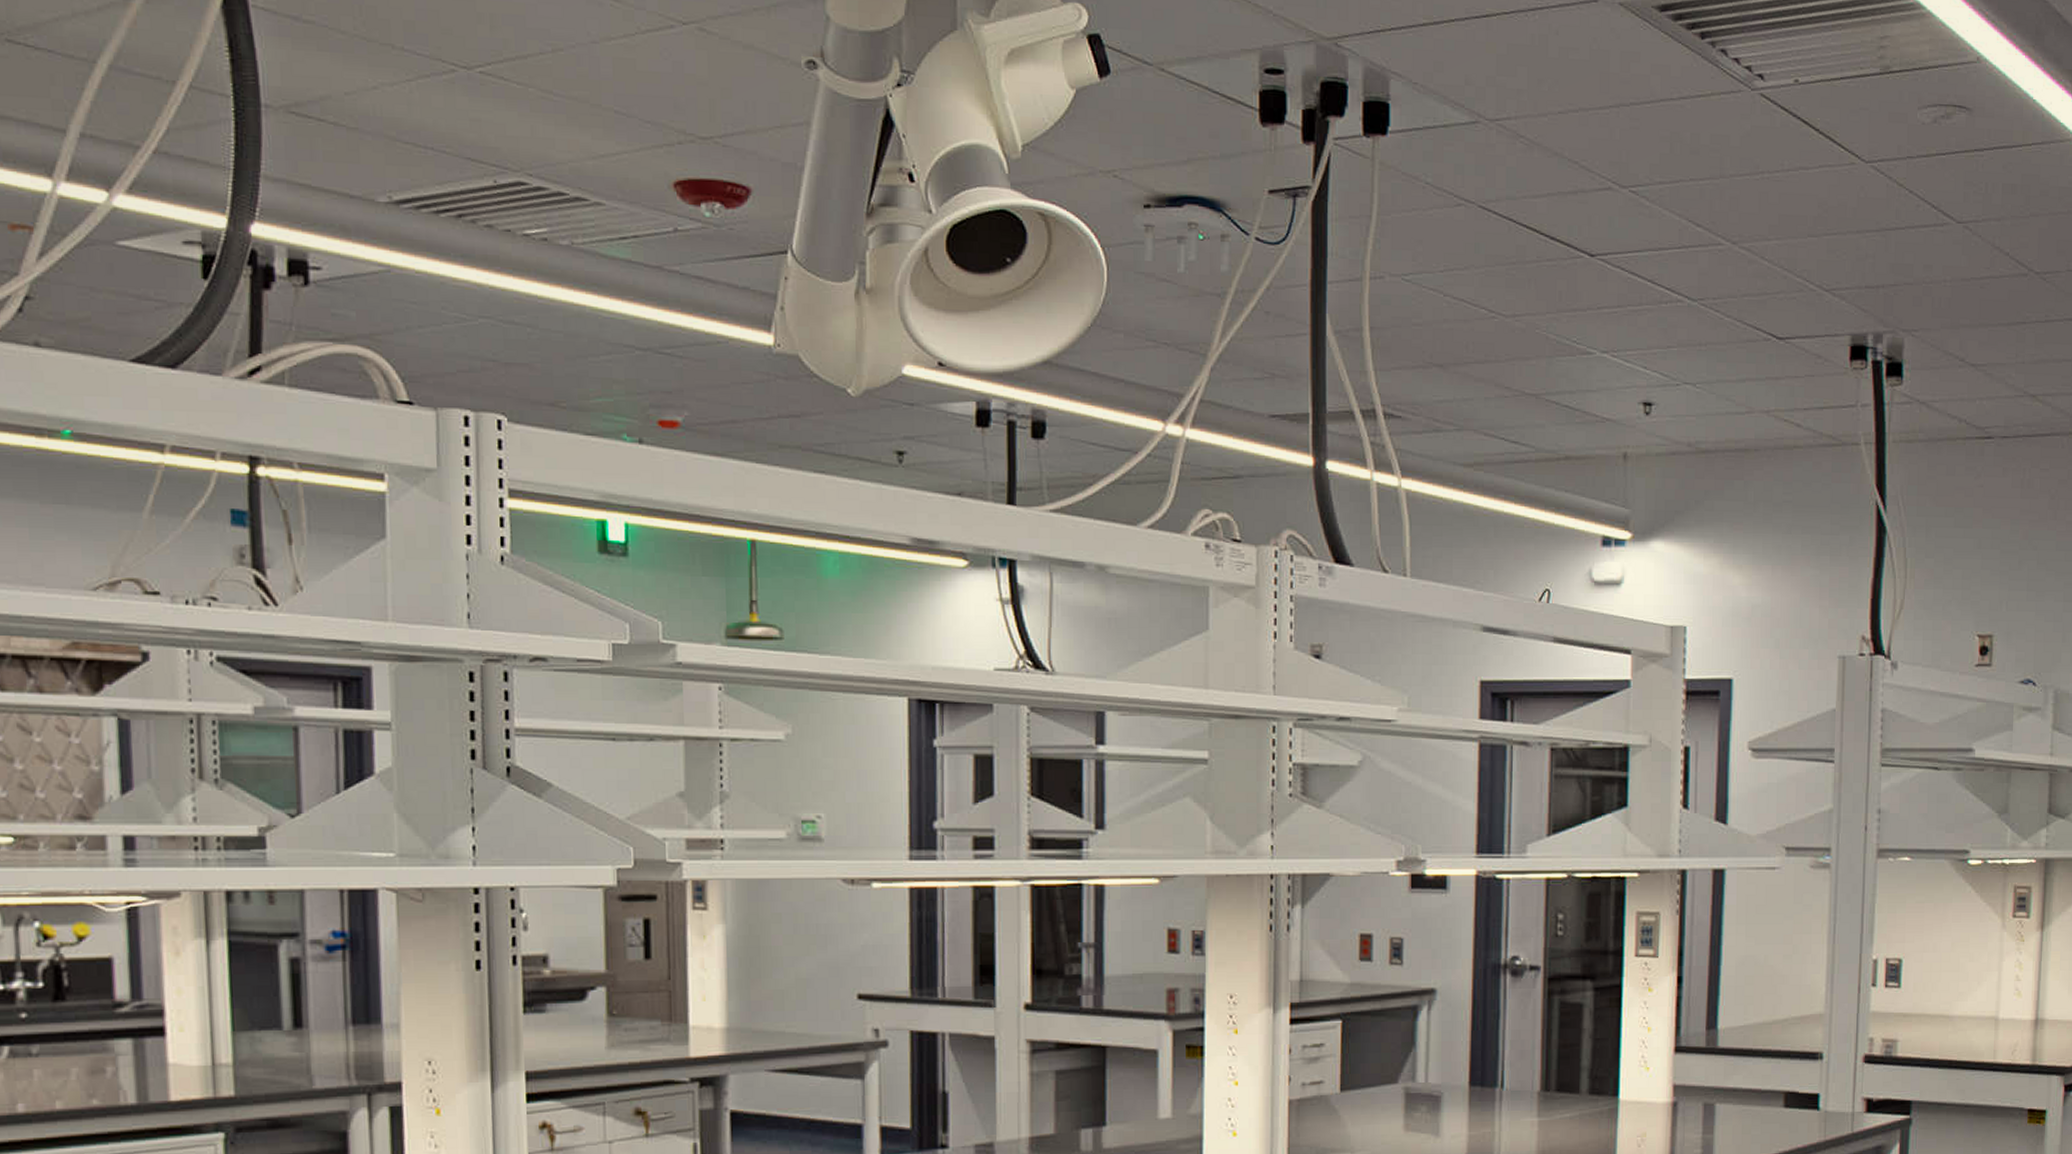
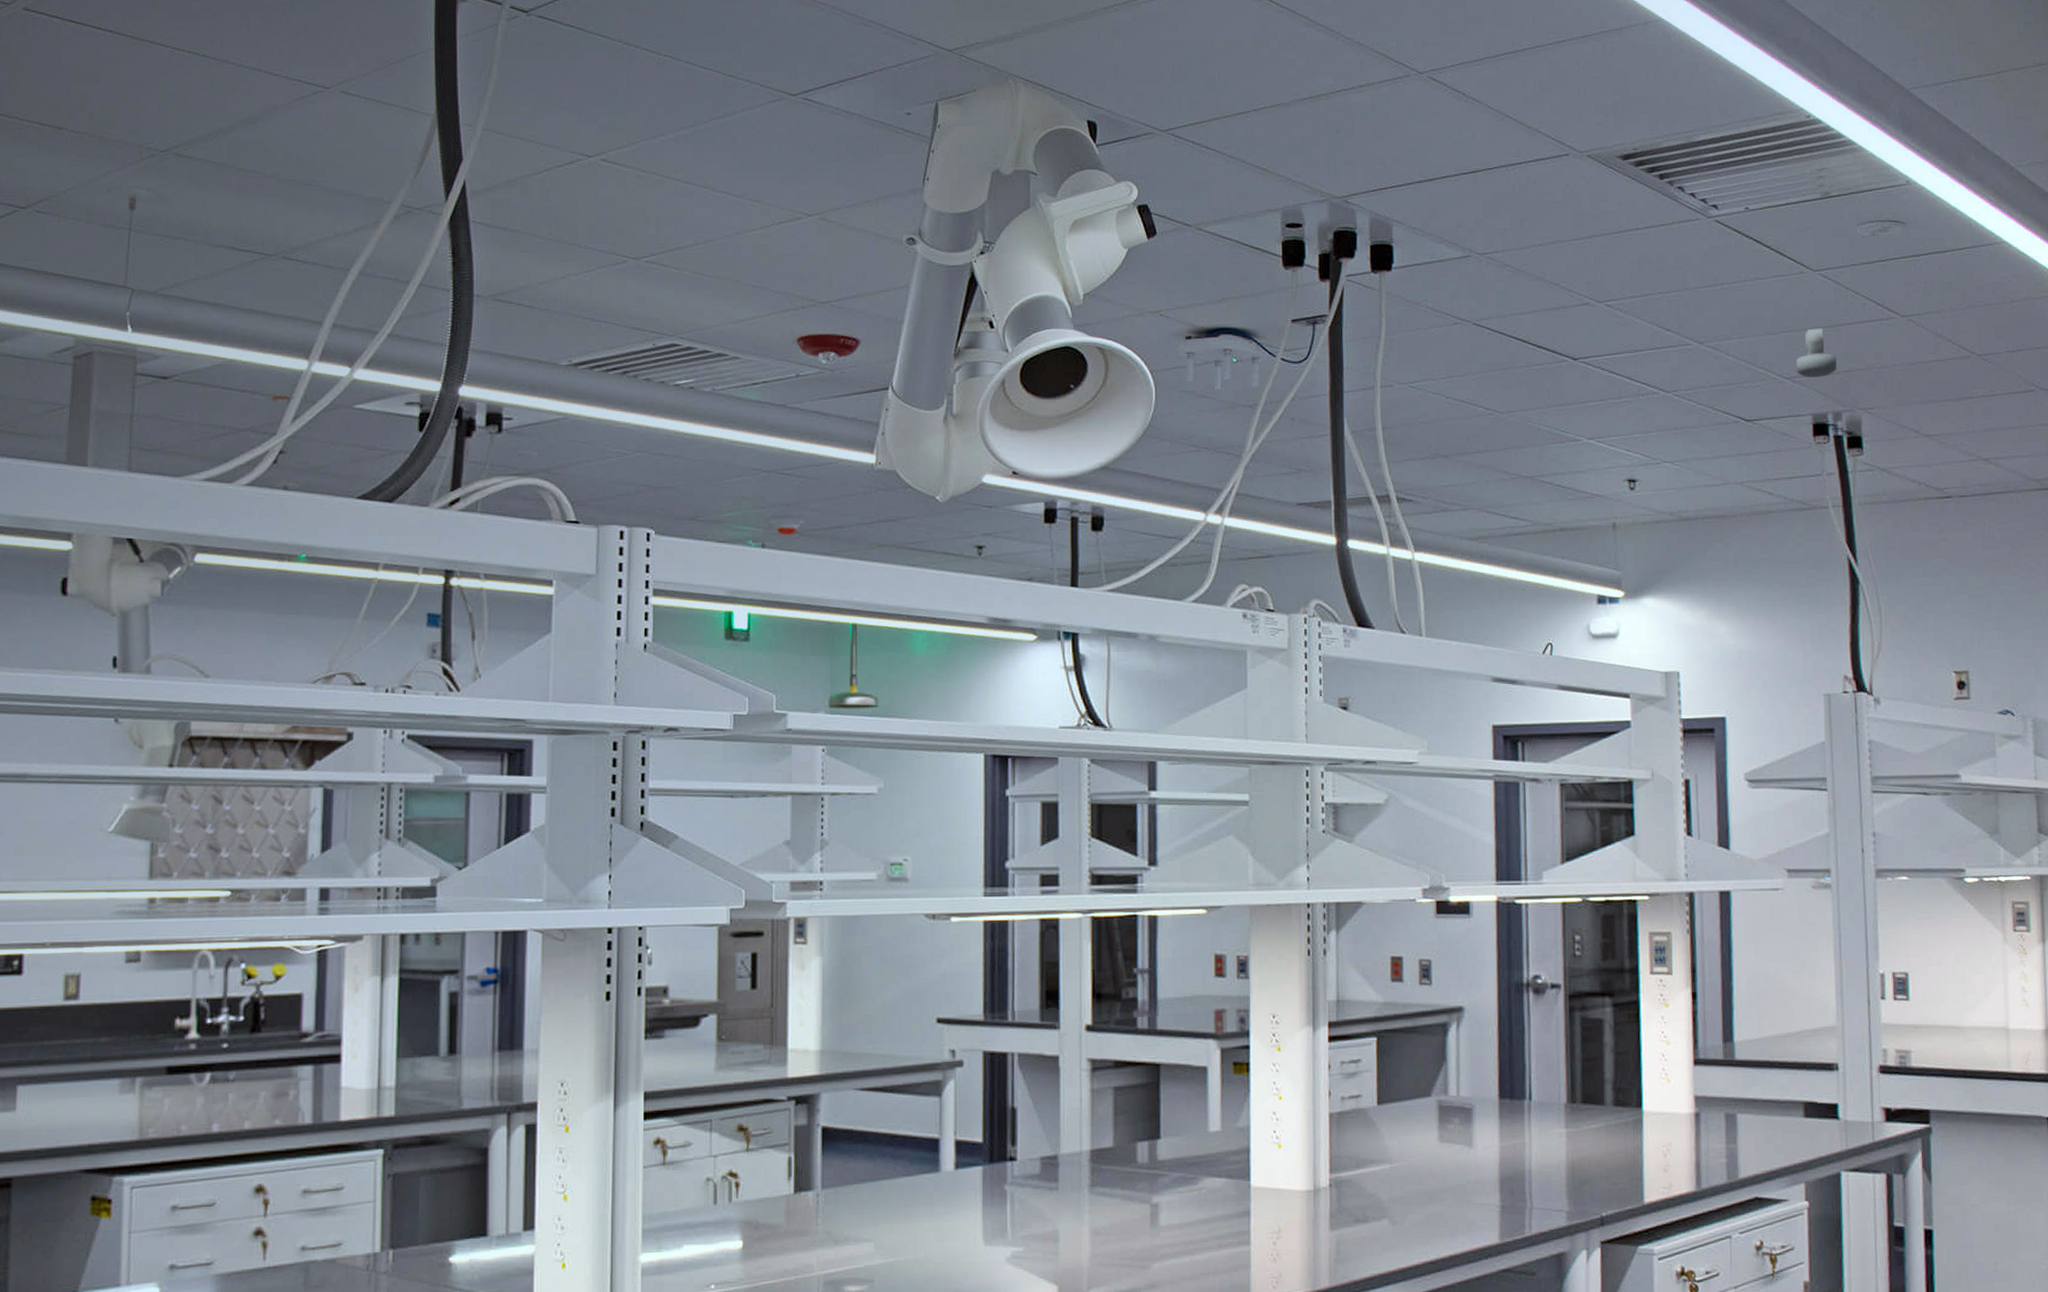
security camera: none [1837,232,1882,292] -> present [1795,328,1837,378]

